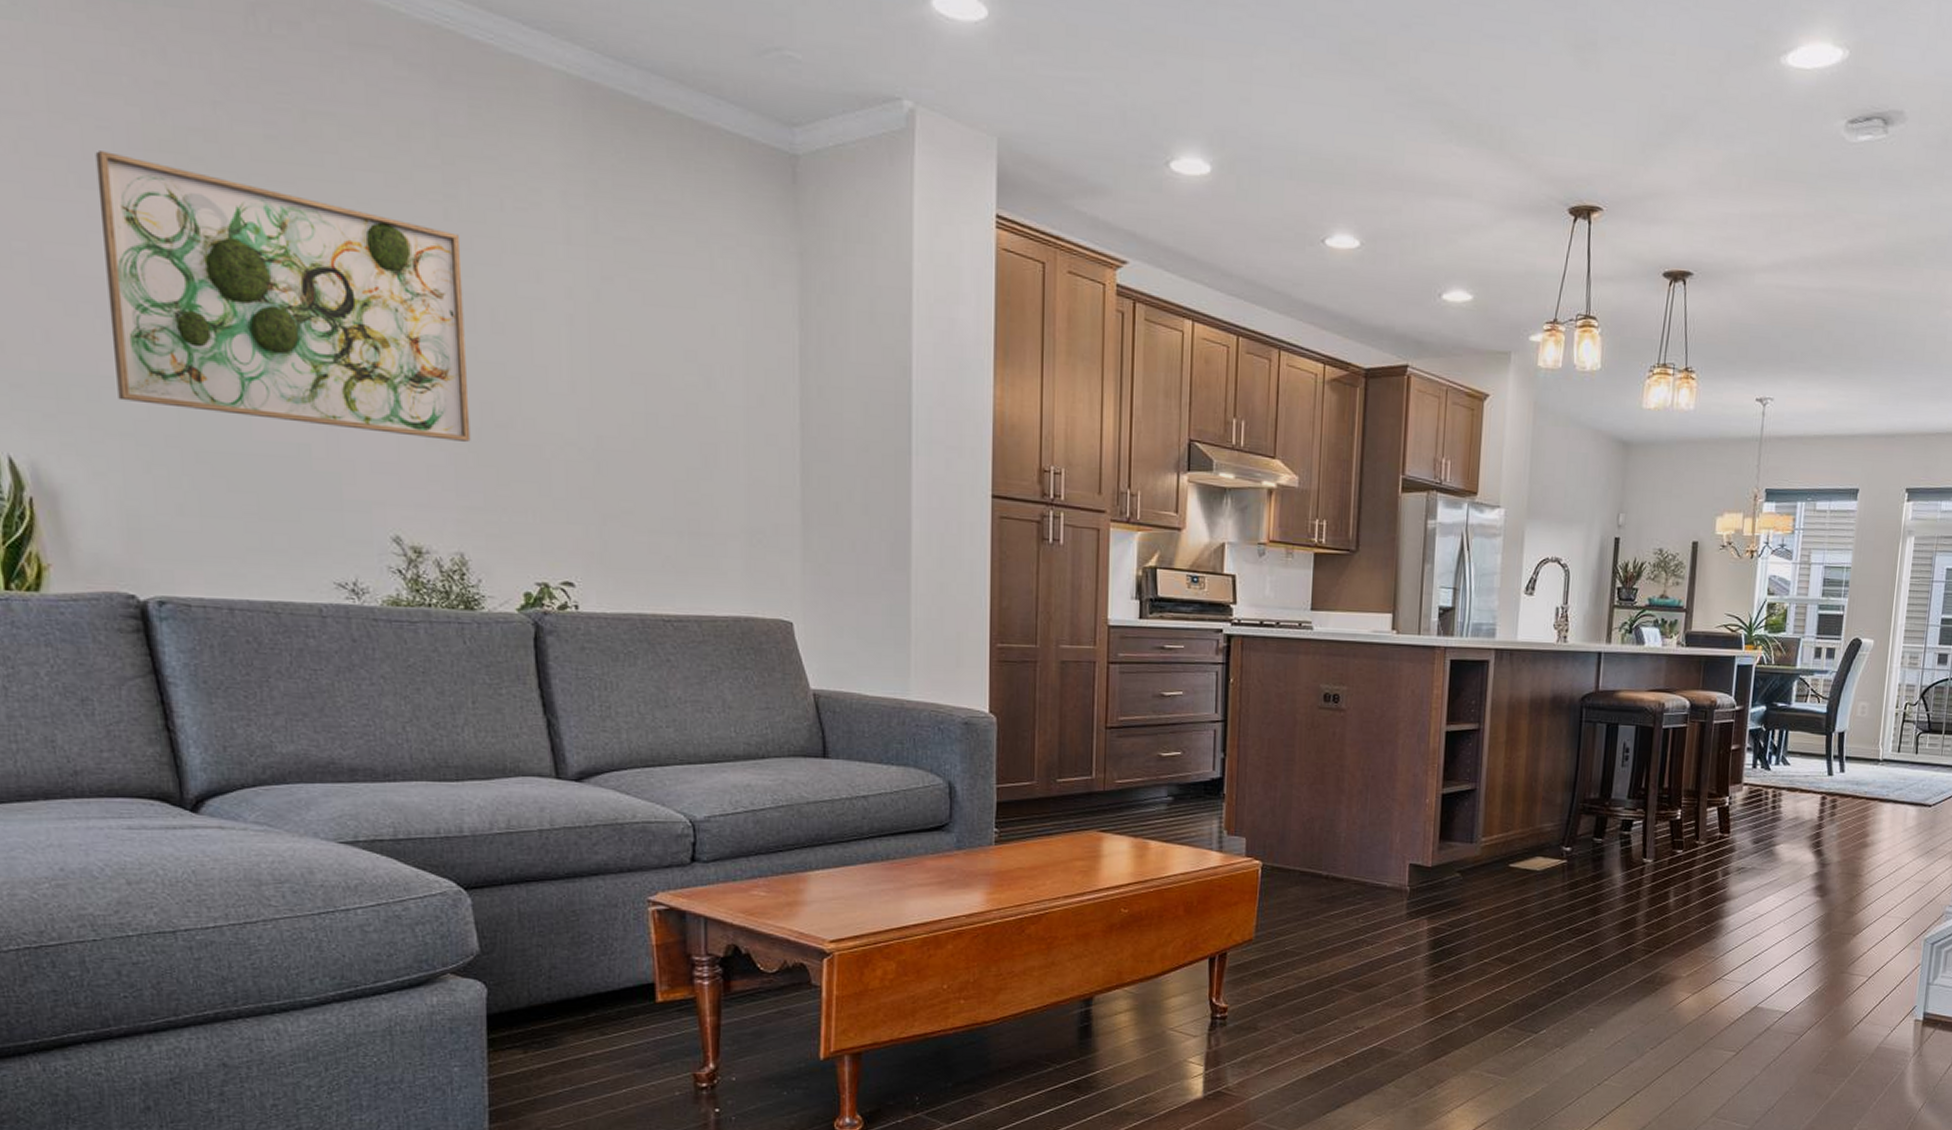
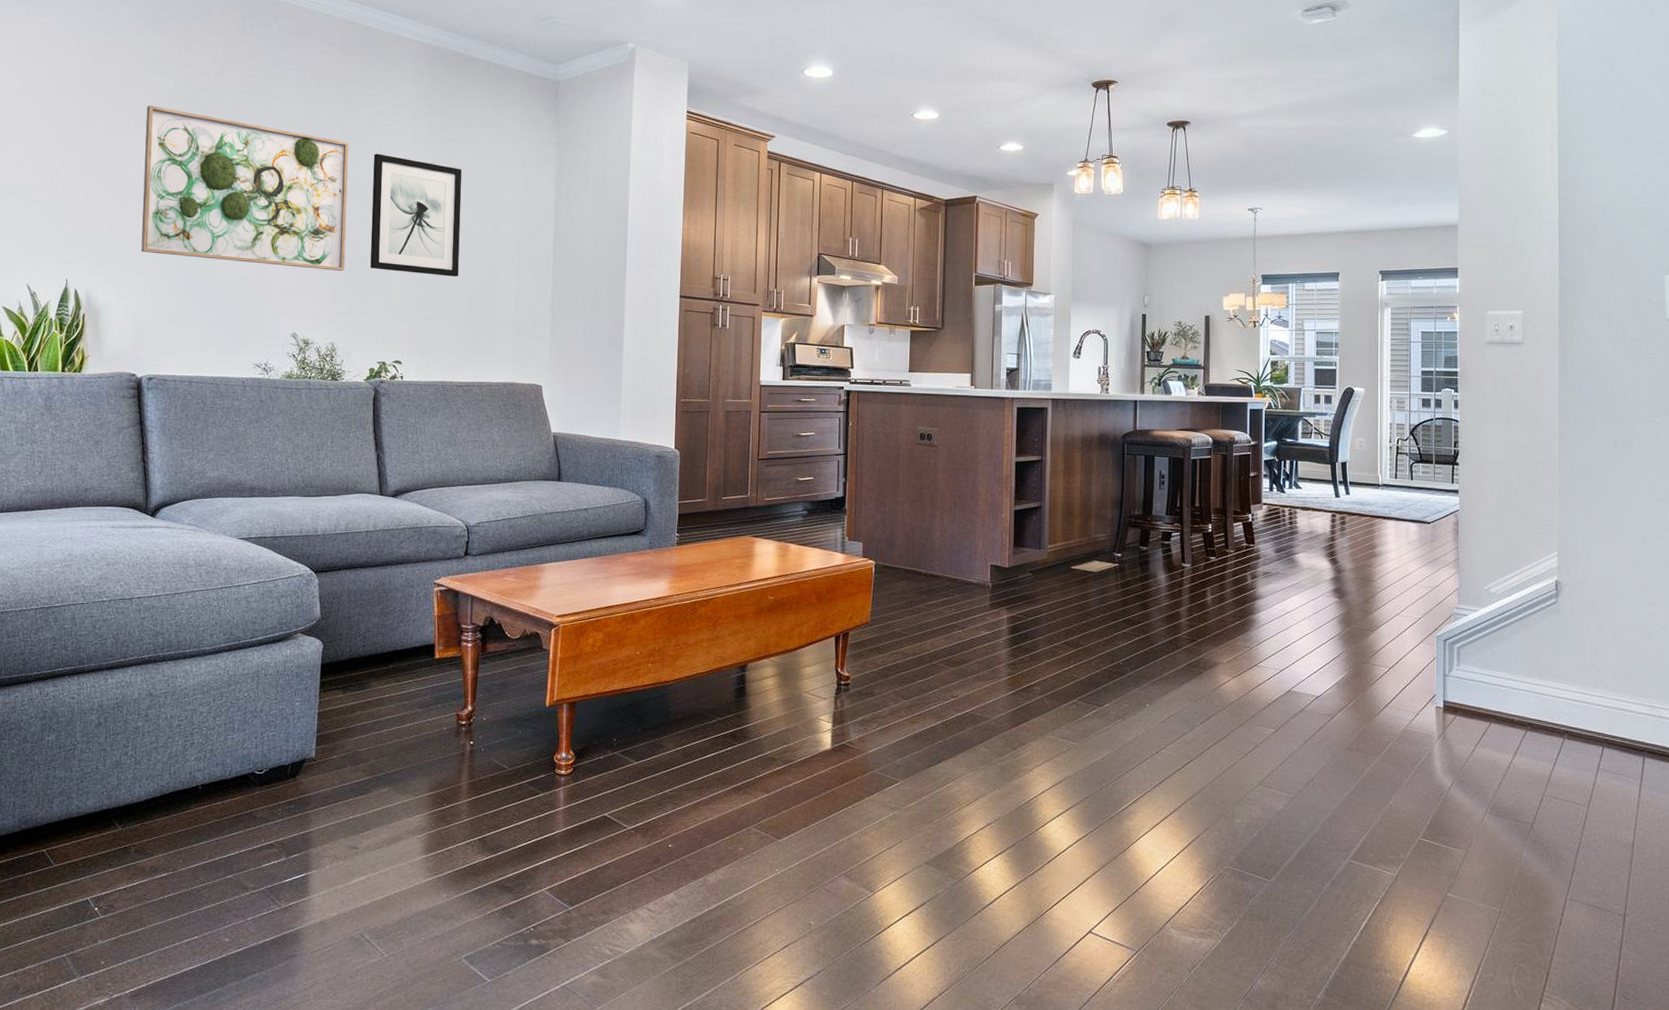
wall art: none [502,255,656,457] -> present [370,154,462,277]

